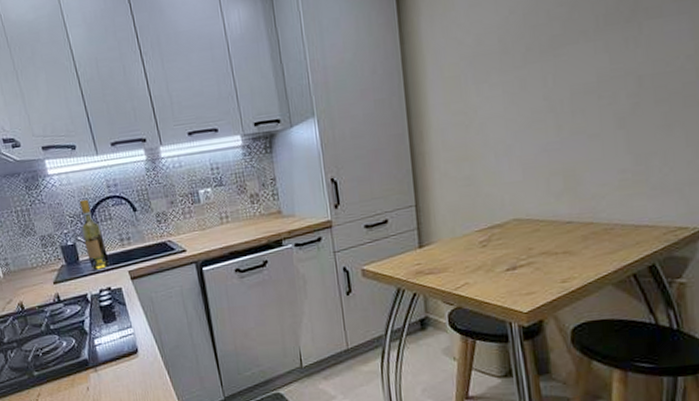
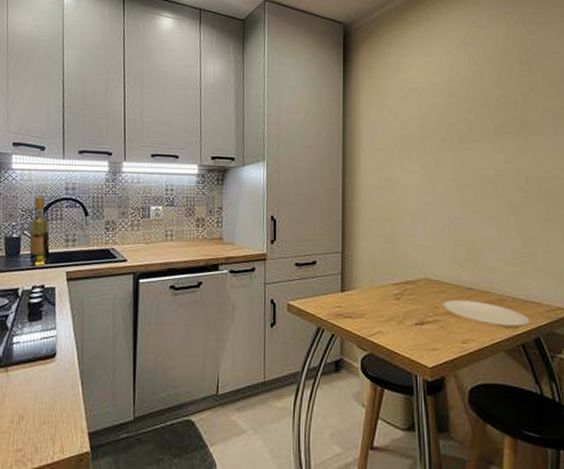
plate: none [536,235,643,261] -> present [442,300,530,329]

